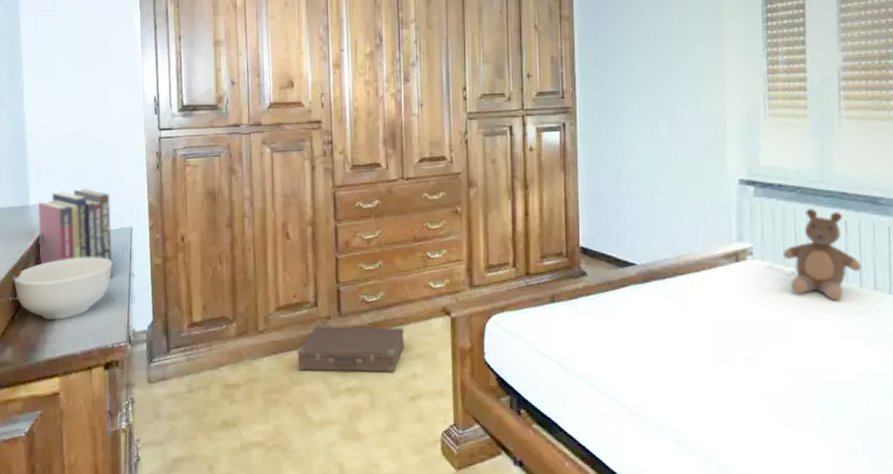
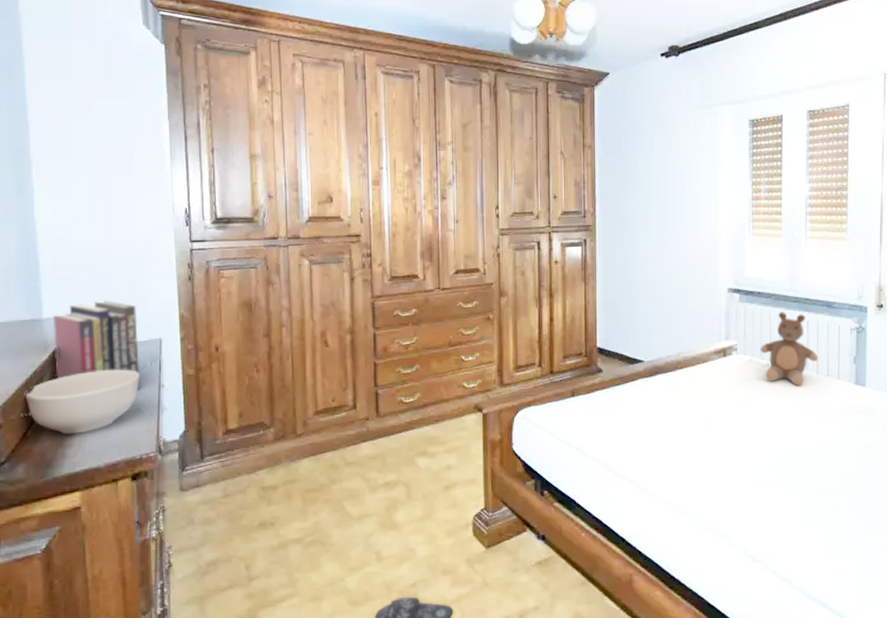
suitcase: present [297,326,404,373] -> none [336,424,439,469]

